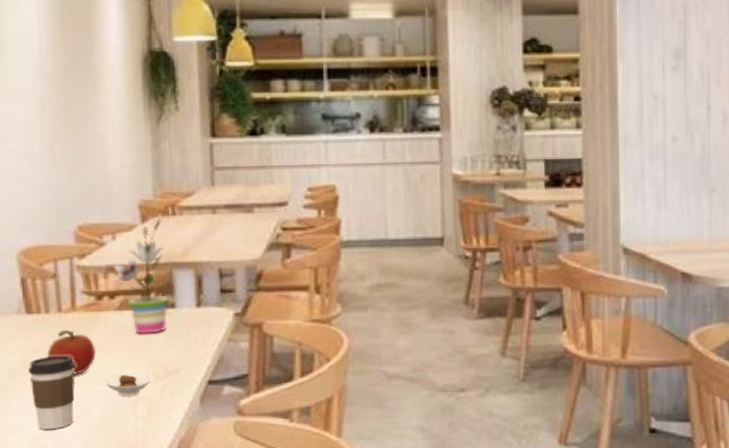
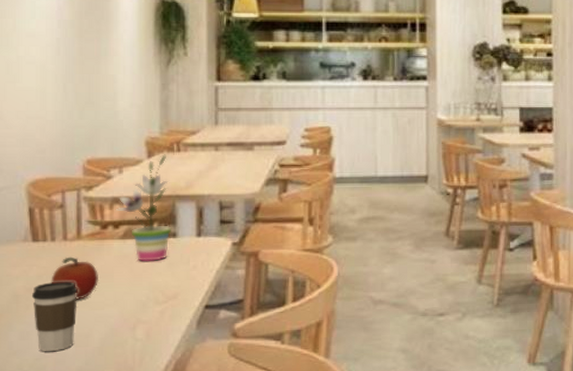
saucer: present [103,369,153,396] -> none [104,294,152,320]

